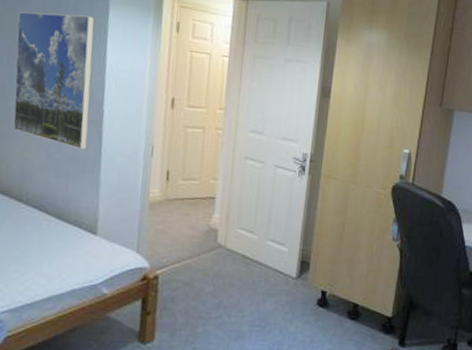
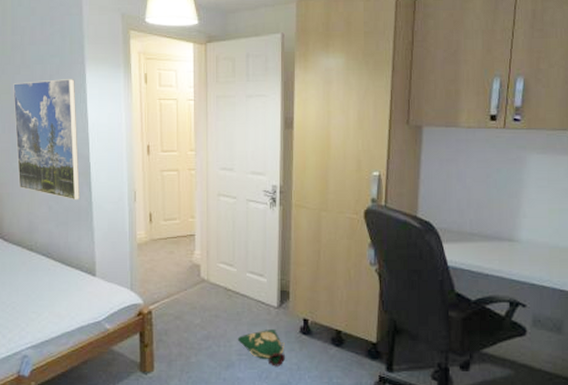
bag: none [250,300,300,339] -> present [237,330,285,366]

